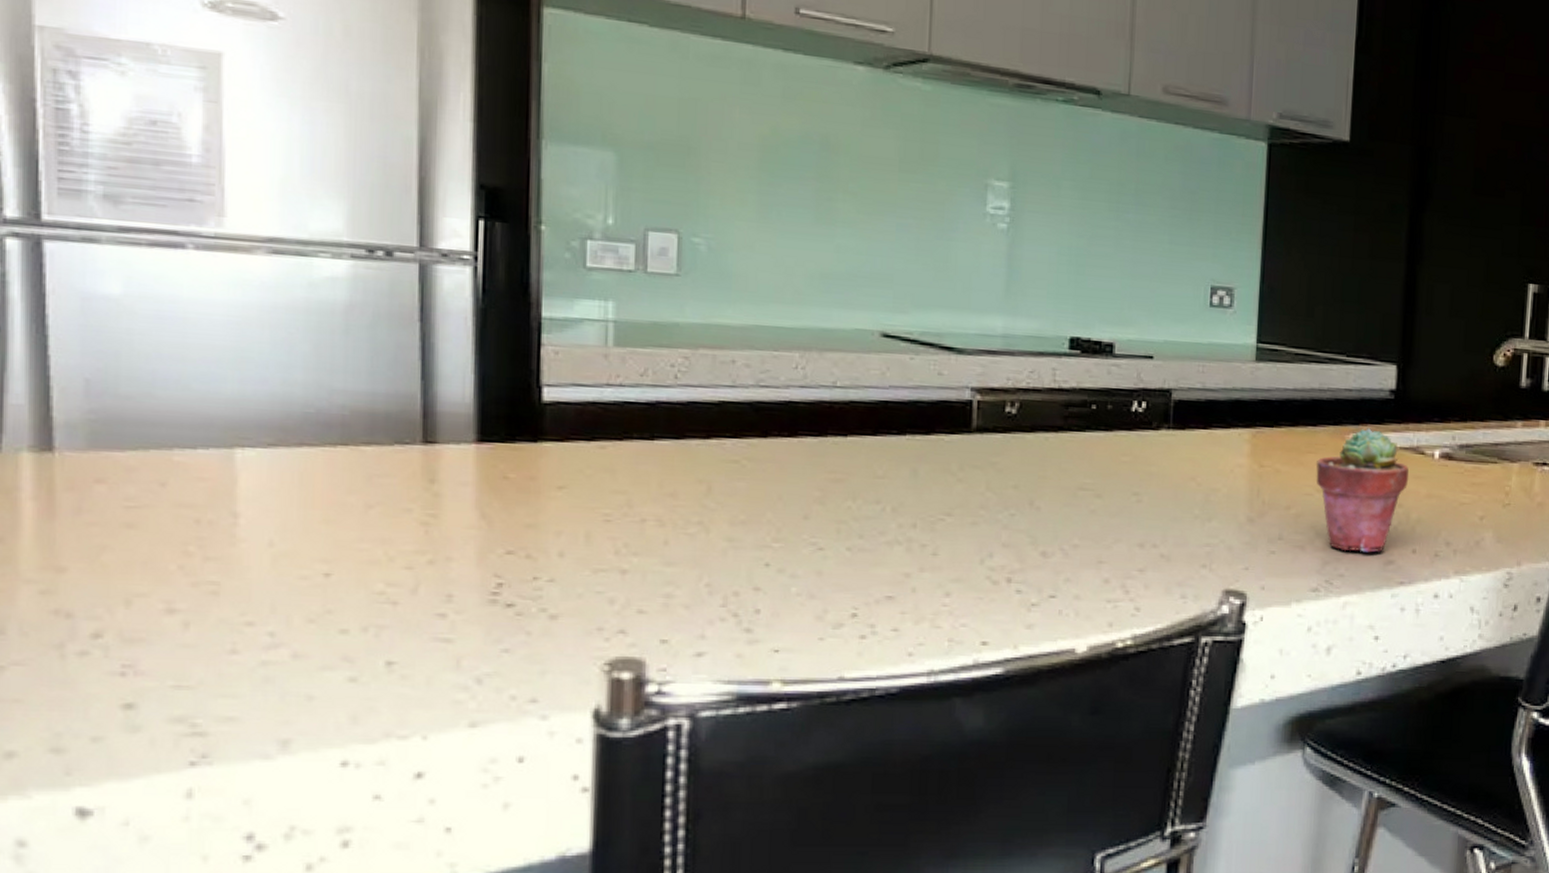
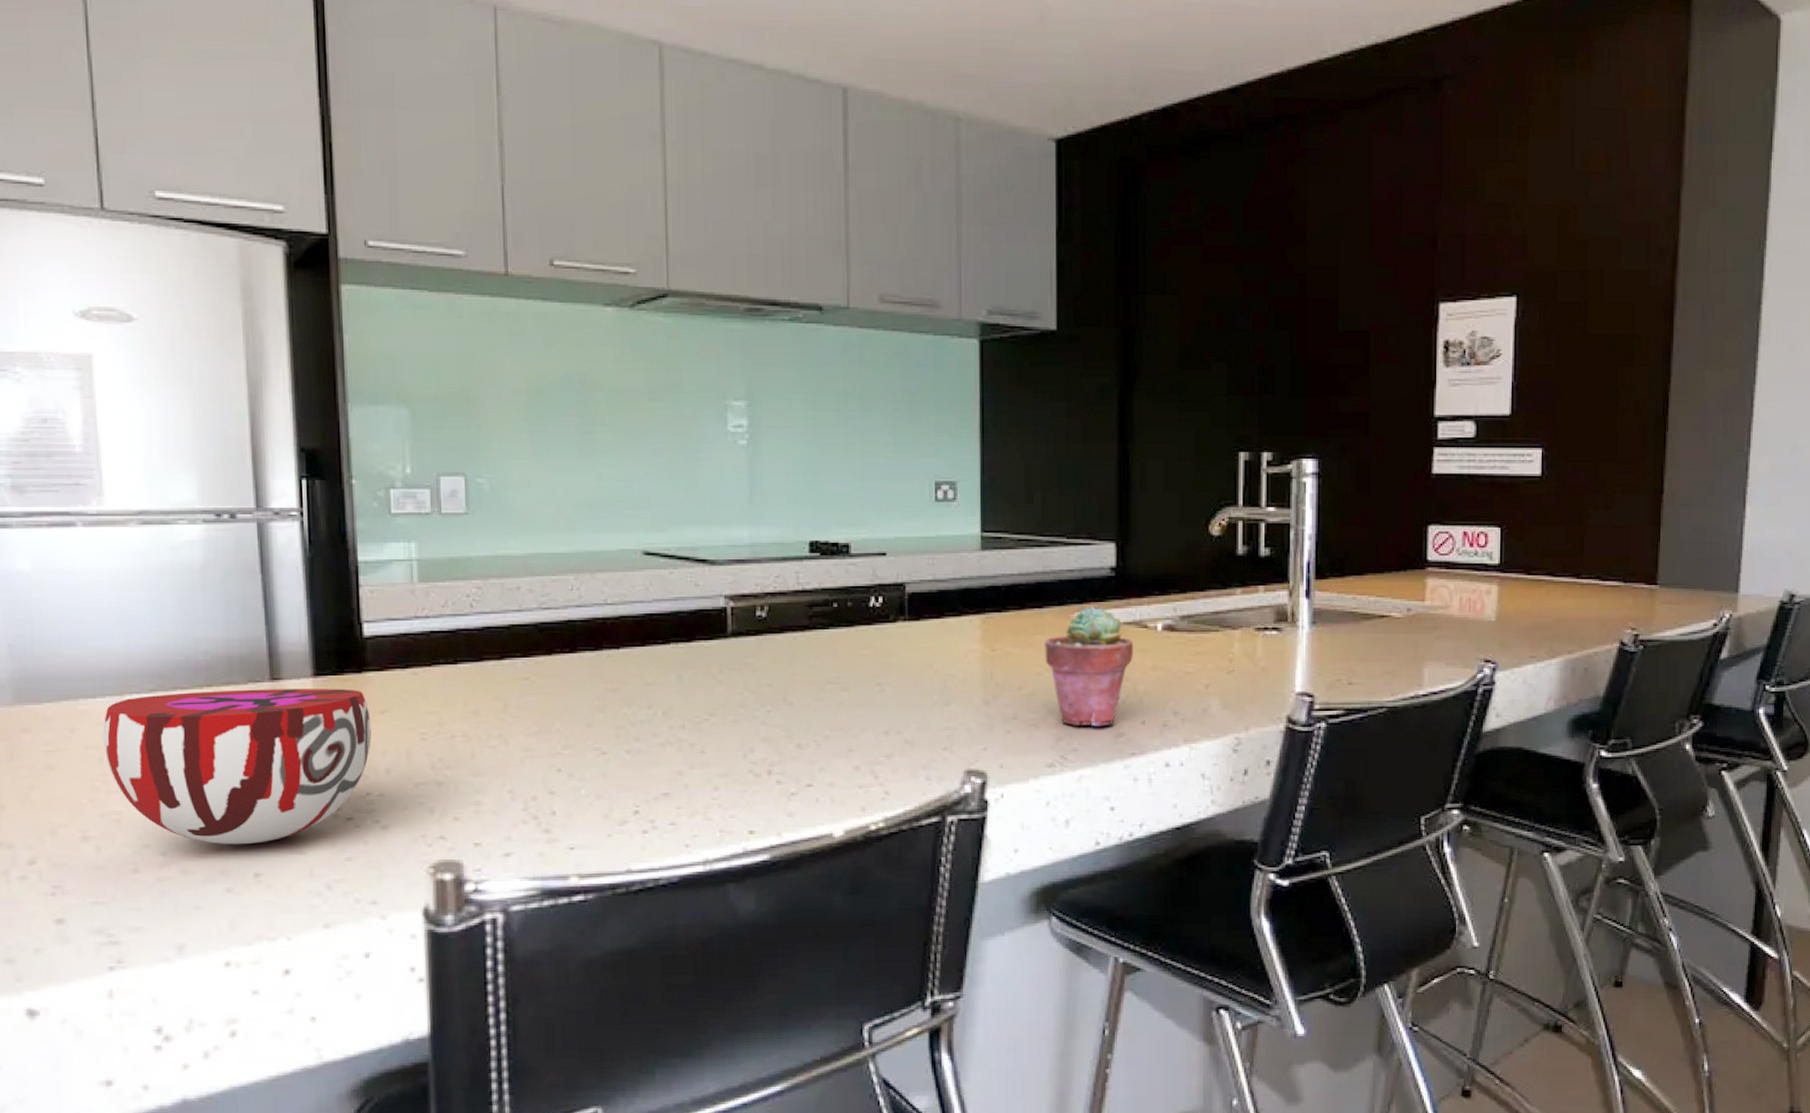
decorative bowl: none [202,450,544,628] -> present [103,689,371,845]

